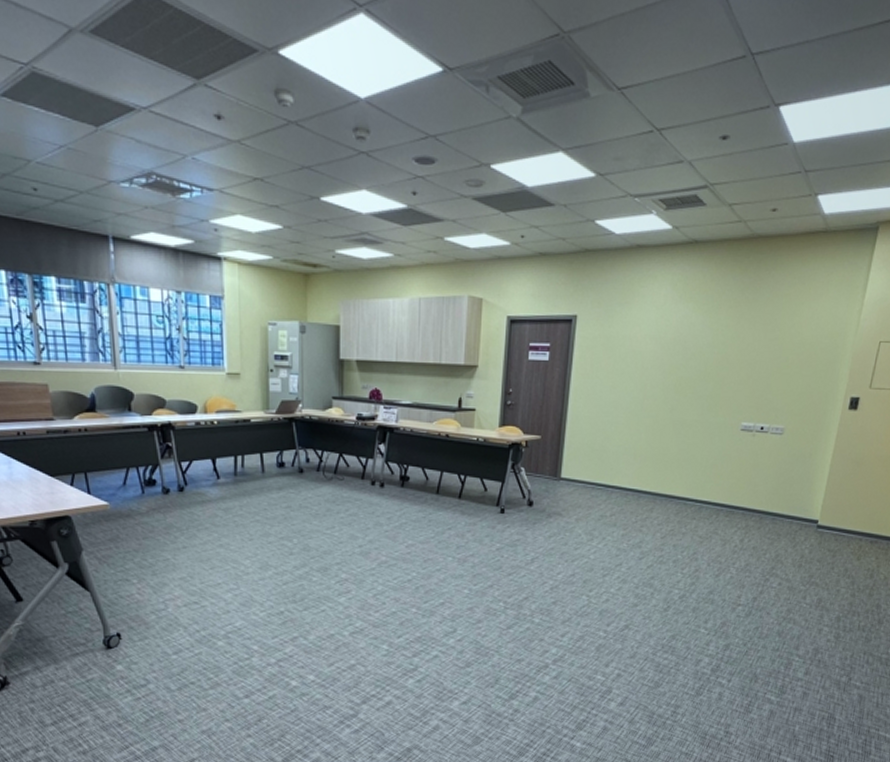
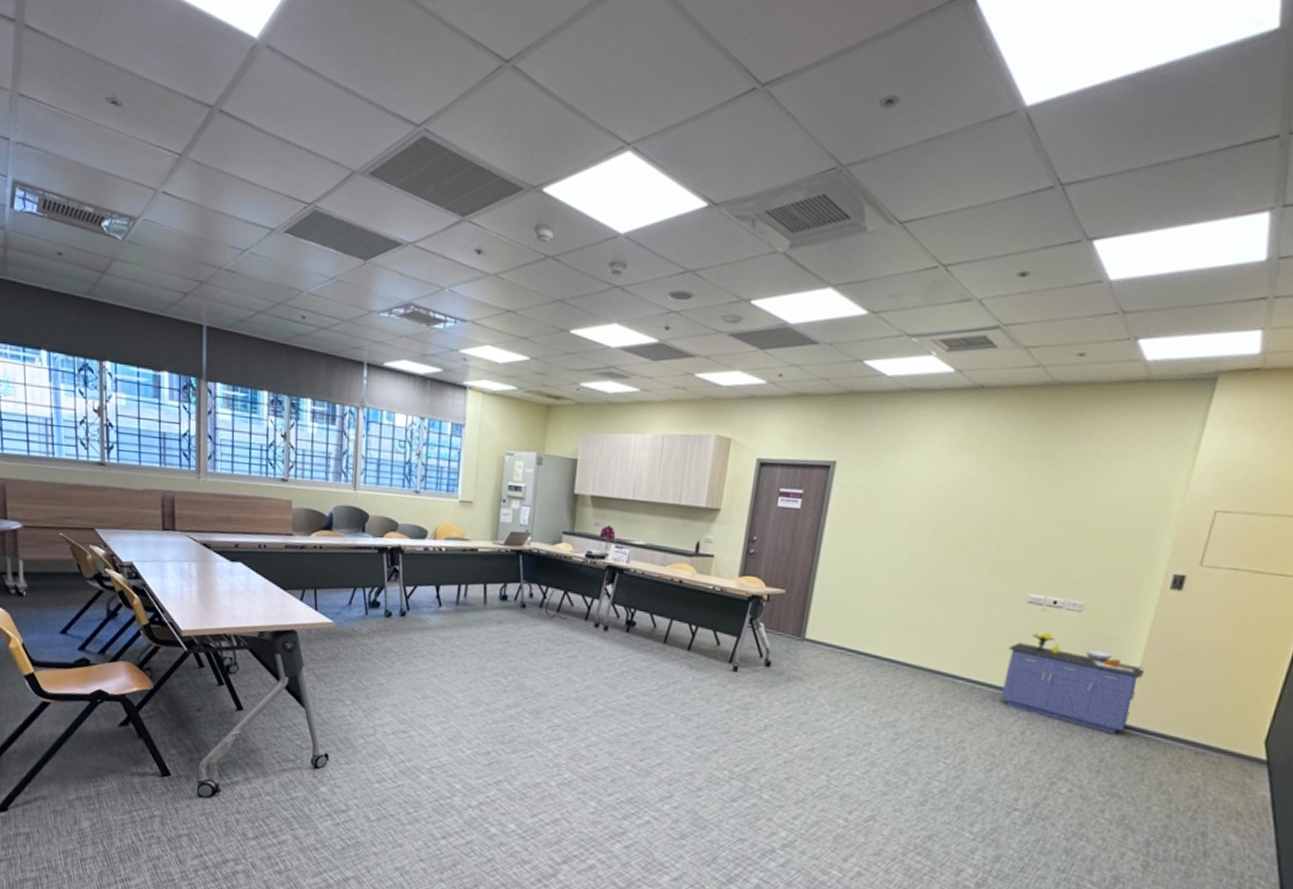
storage cabinet: none [724,454,832,534] -> present [1001,631,1146,735]

